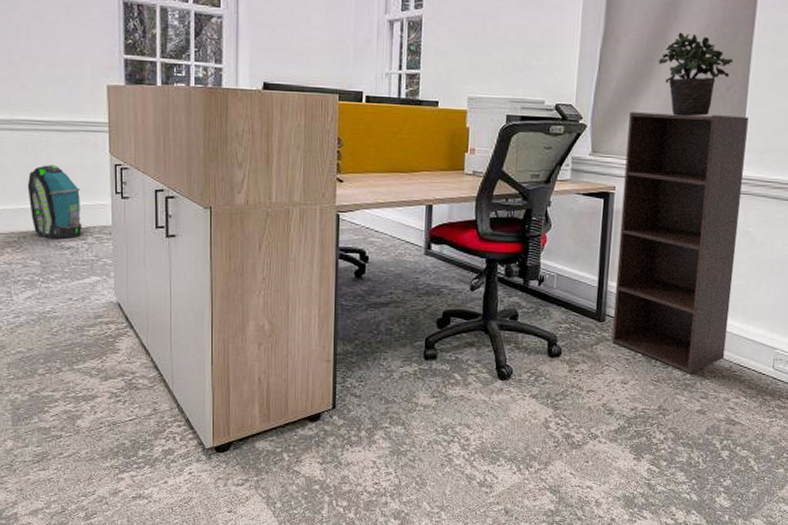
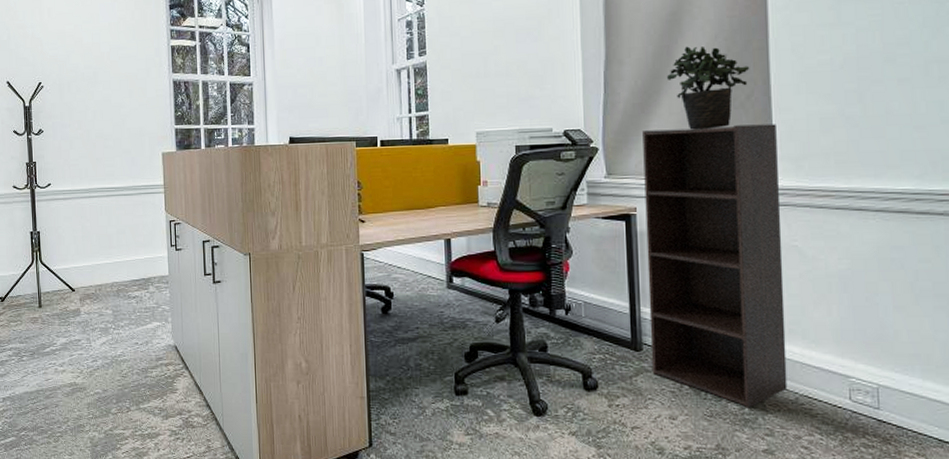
backpack: present [27,165,82,240] -> none [101,225,145,290]

